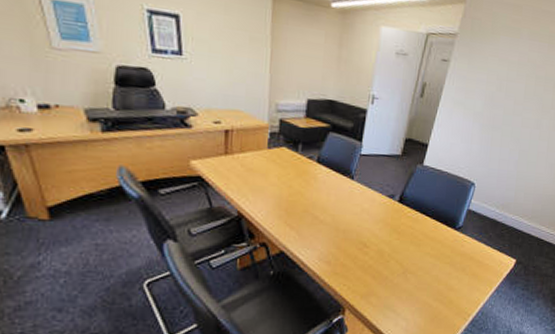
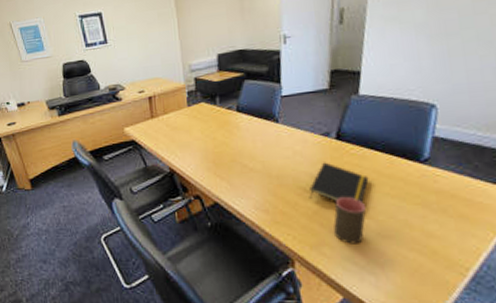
notepad: none [367,221,417,260] -> present [309,162,369,204]
cup: none [381,254,411,295] -> present [333,197,367,244]

